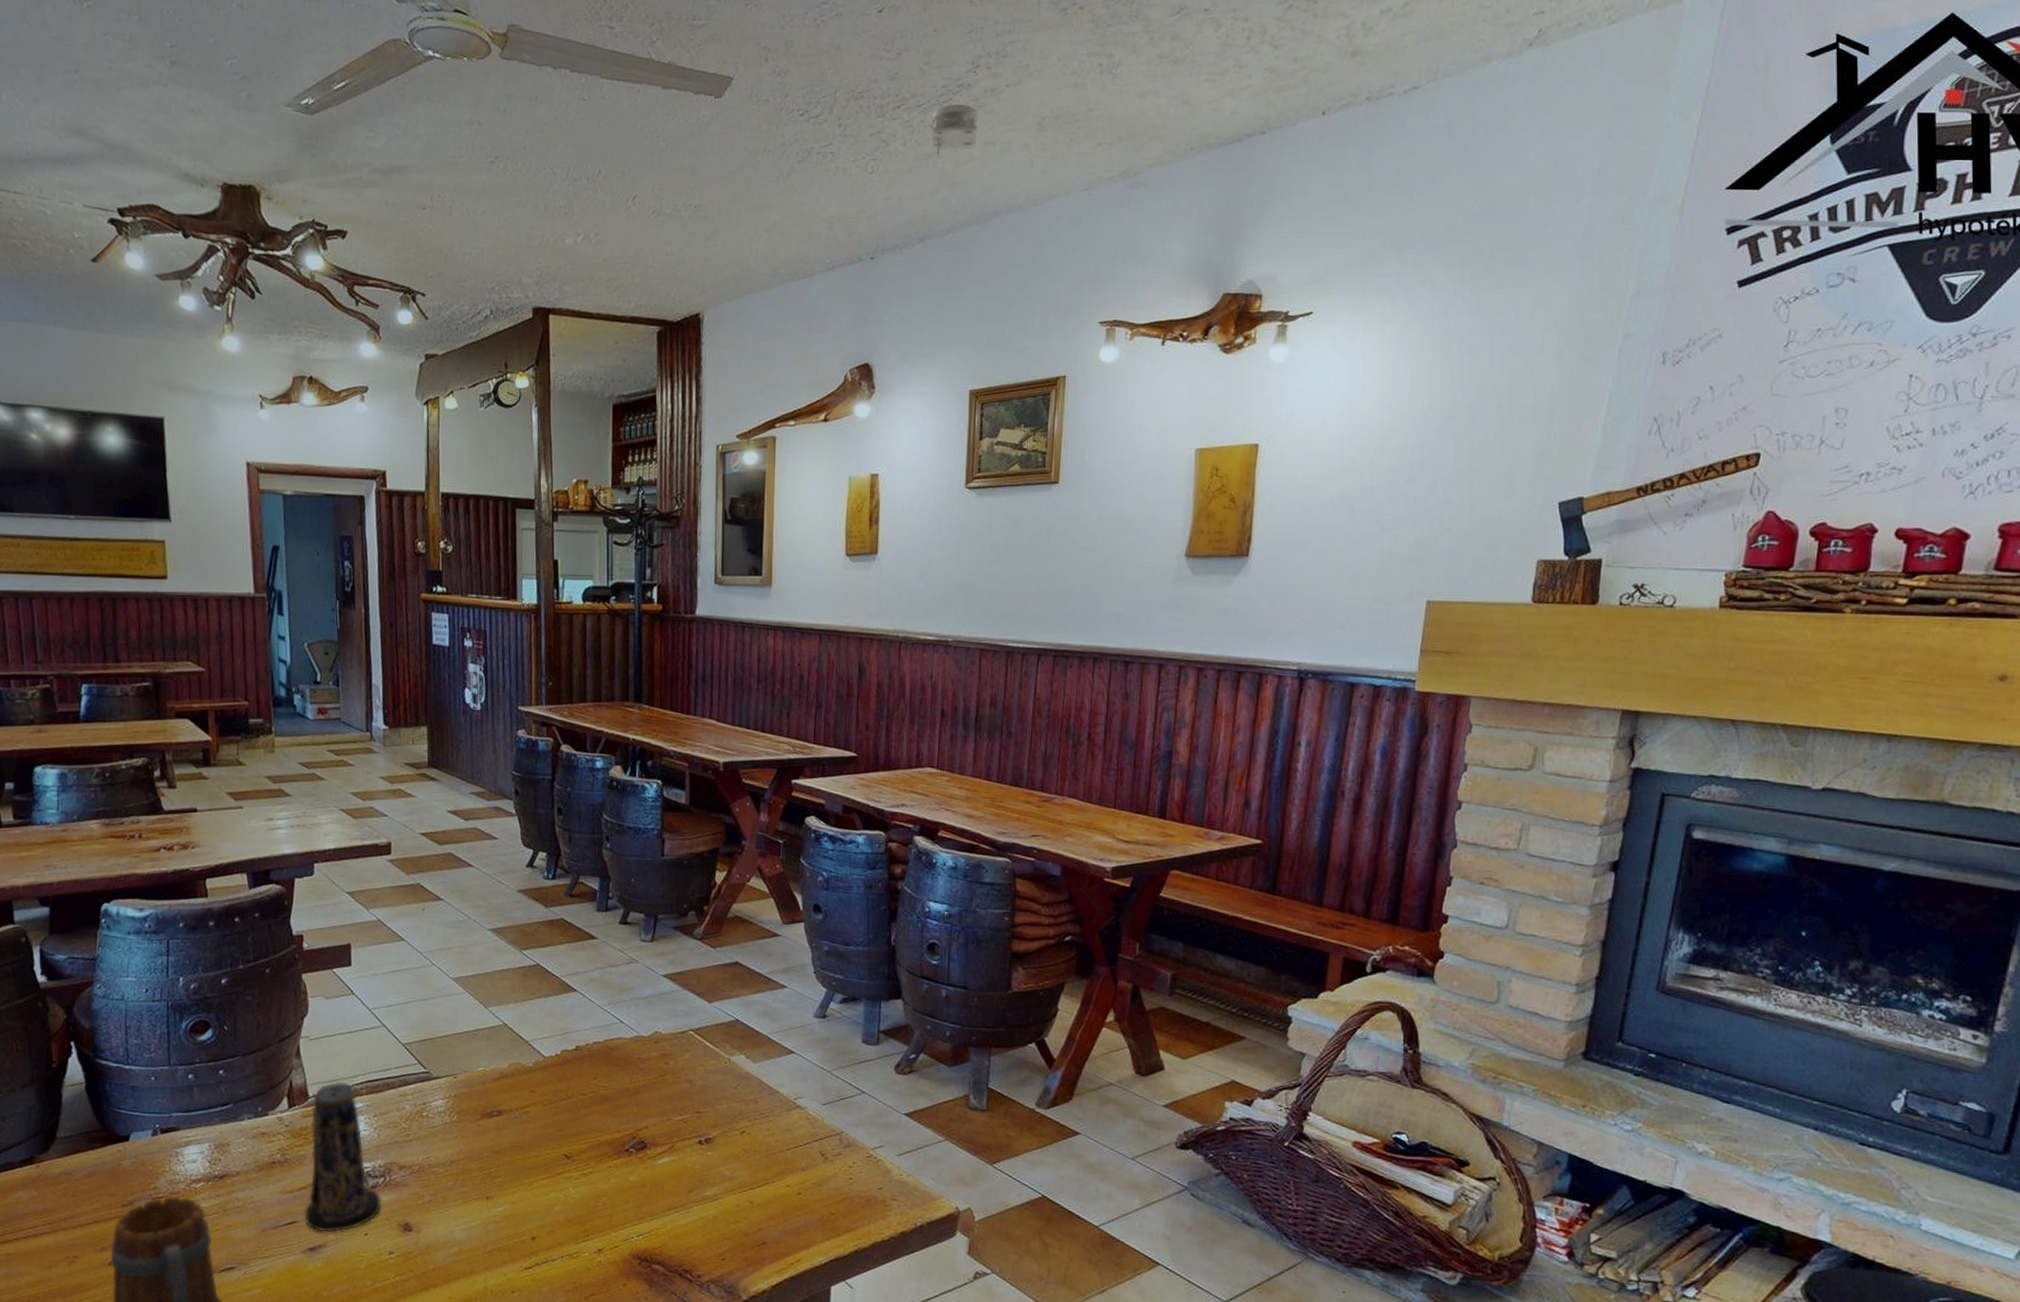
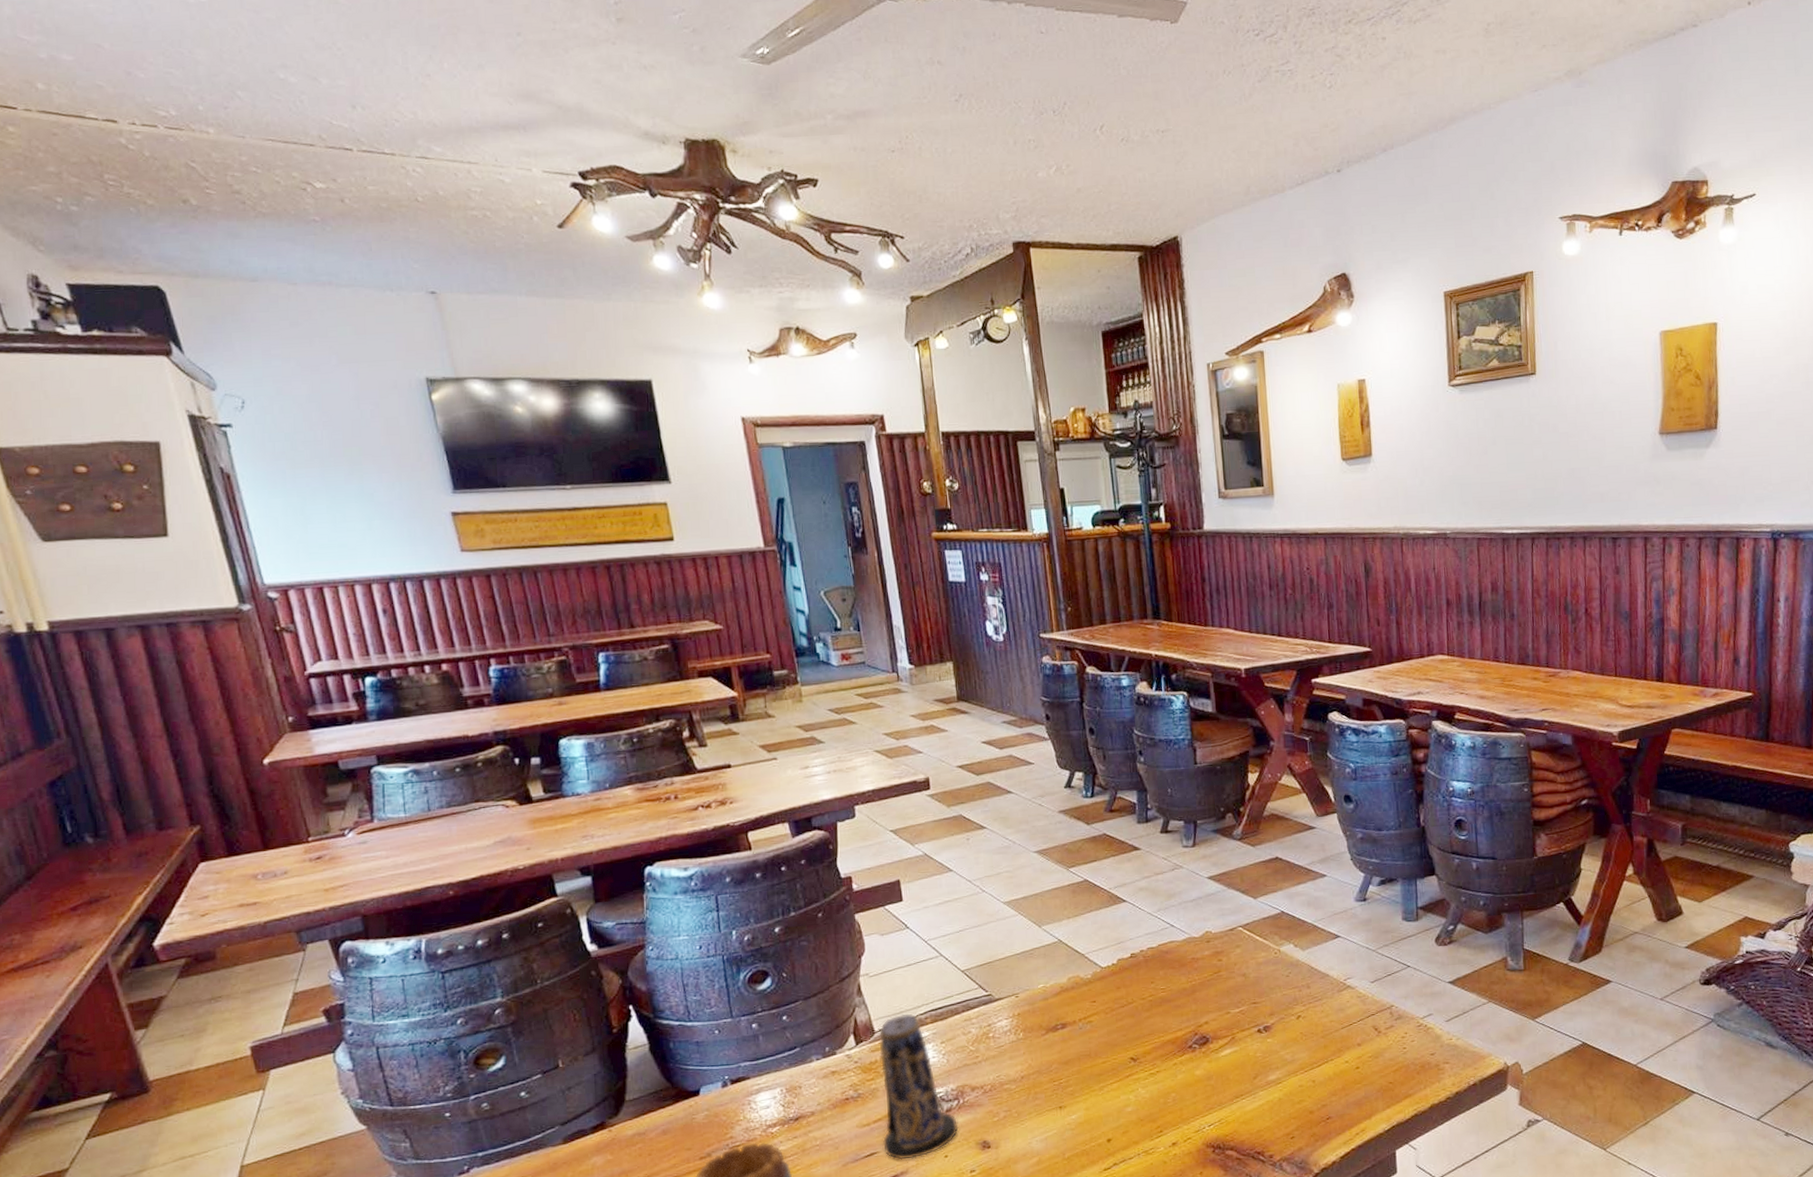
smoke detector: present [932,105,979,158] -> none [1383,15,1428,69]

